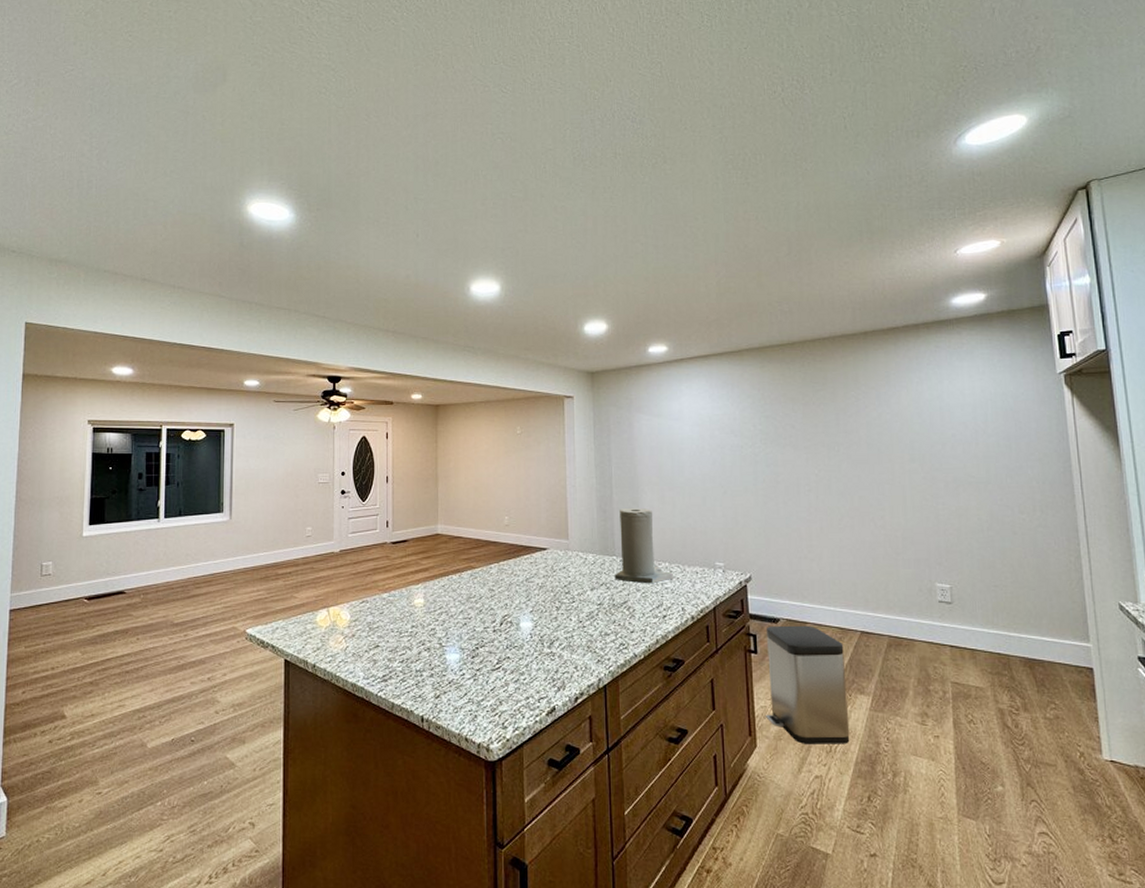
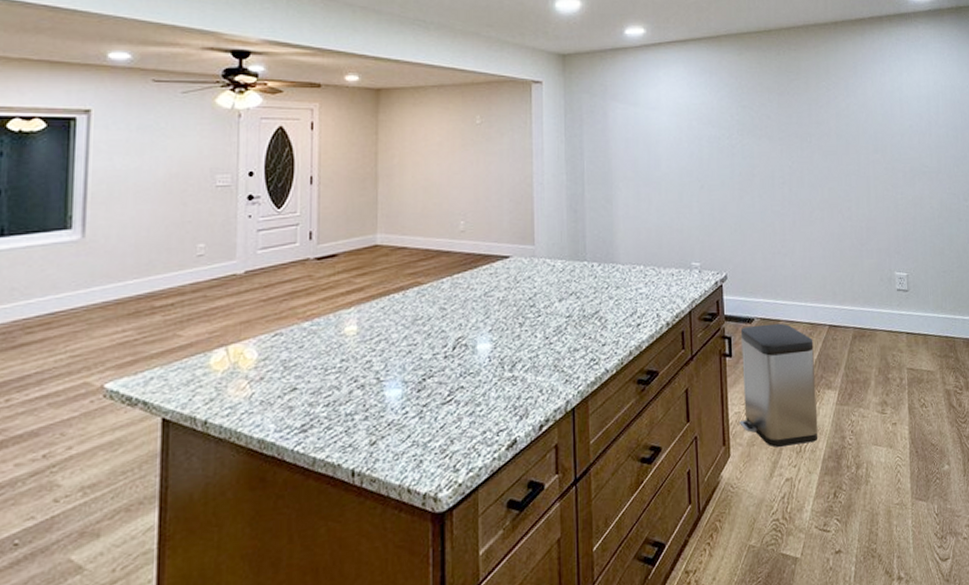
paper towel: present [614,508,673,584] -> none [585,207,648,290]

